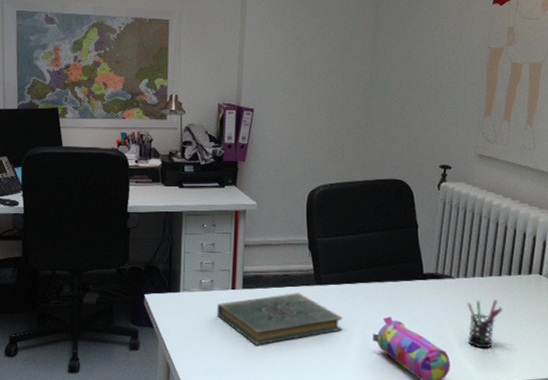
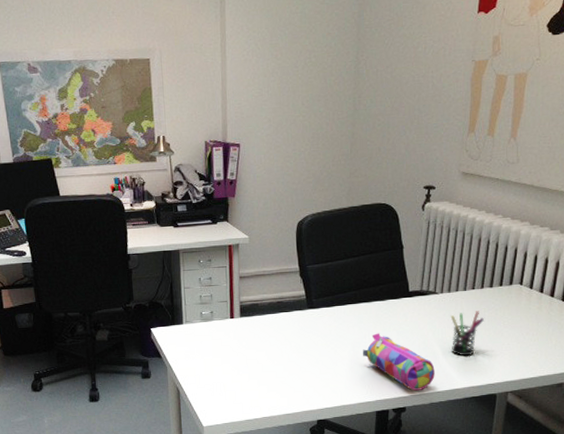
book: present [217,293,342,345] -> none [218,317,335,367]

